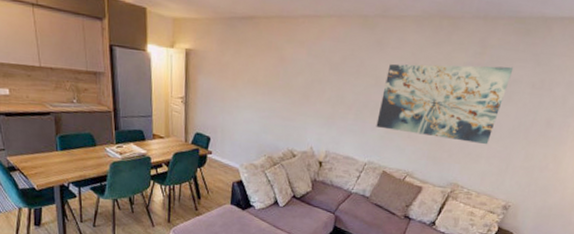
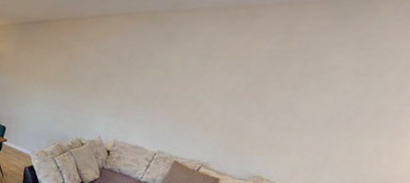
wall art: present [376,64,514,145] -> none [166,52,329,136]

